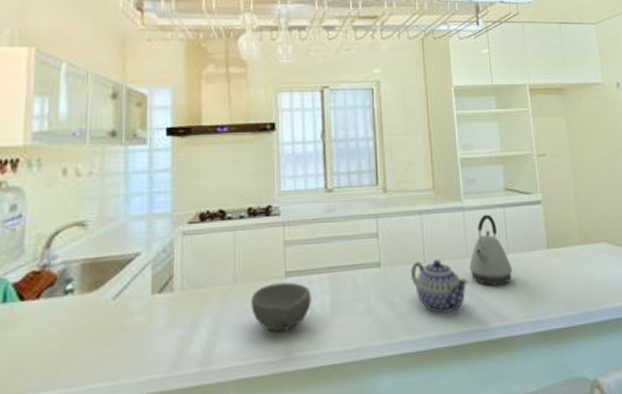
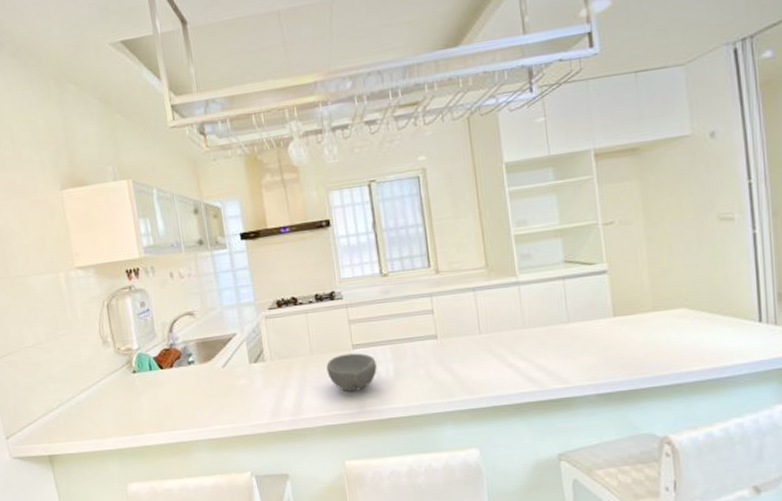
teapot: present [411,260,469,314] -> none [467,331,526,378]
kettle: present [469,214,512,286] -> none [526,286,573,353]

